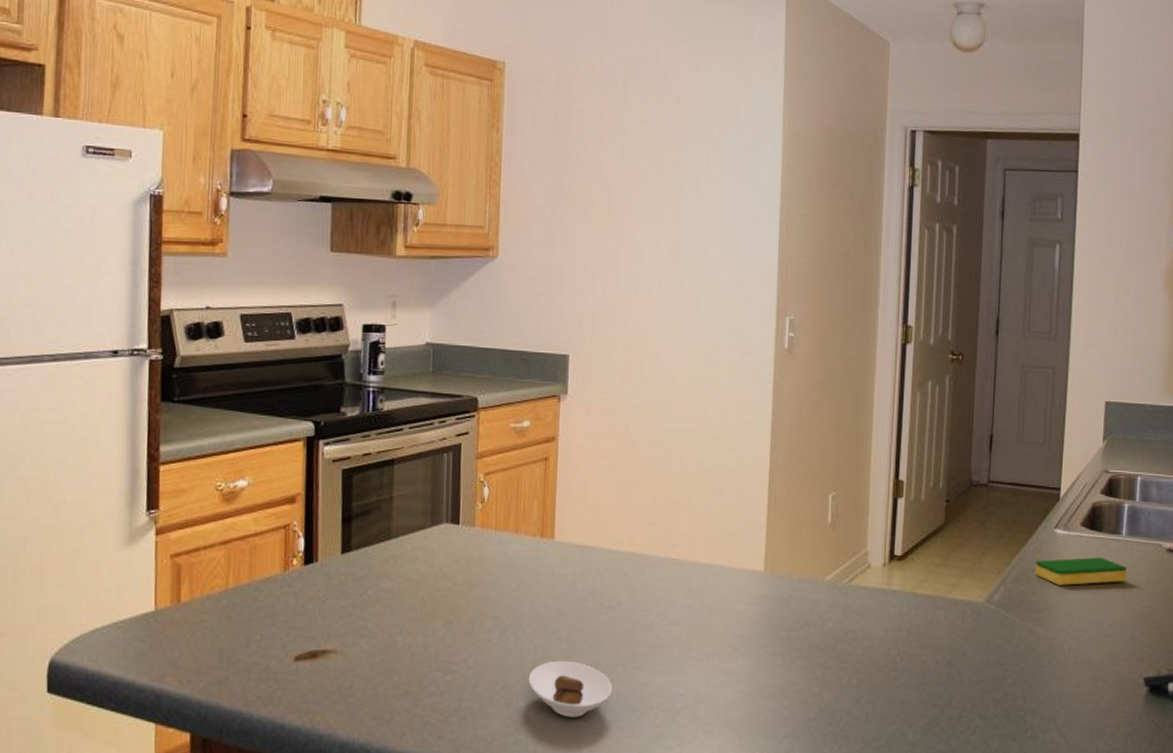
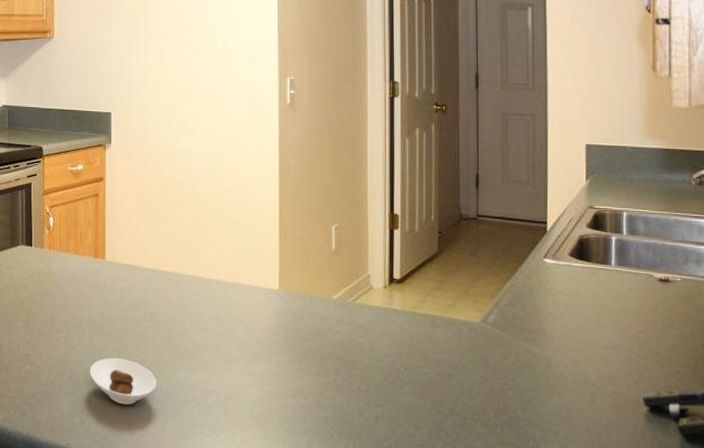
dish sponge: present [1034,557,1126,585] -> none [526,285,618,310]

